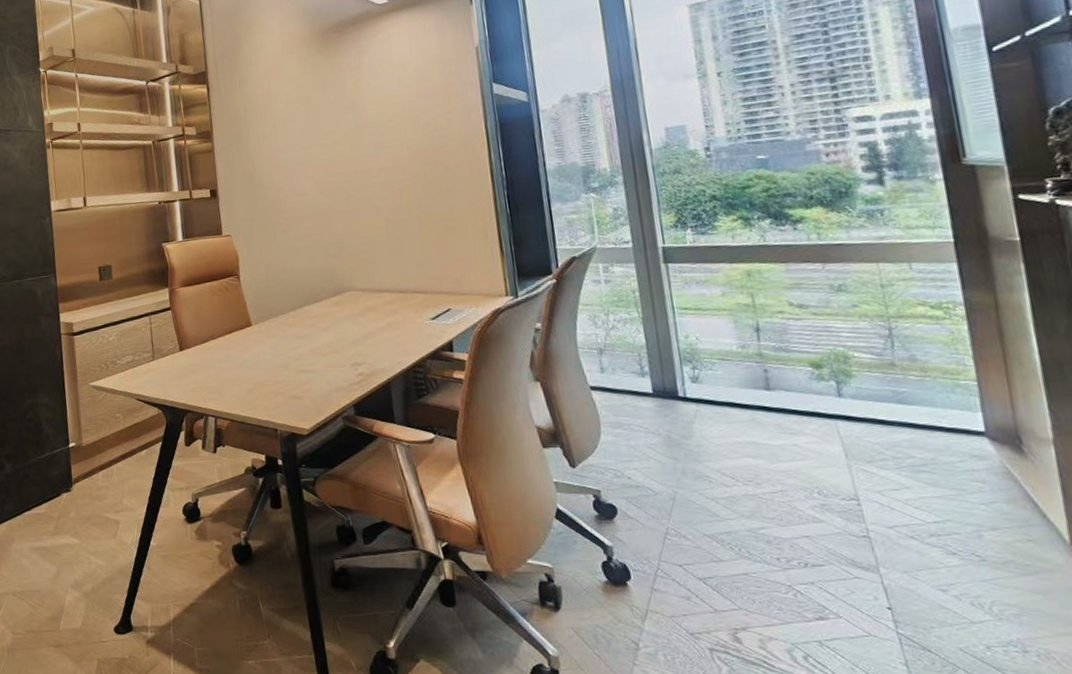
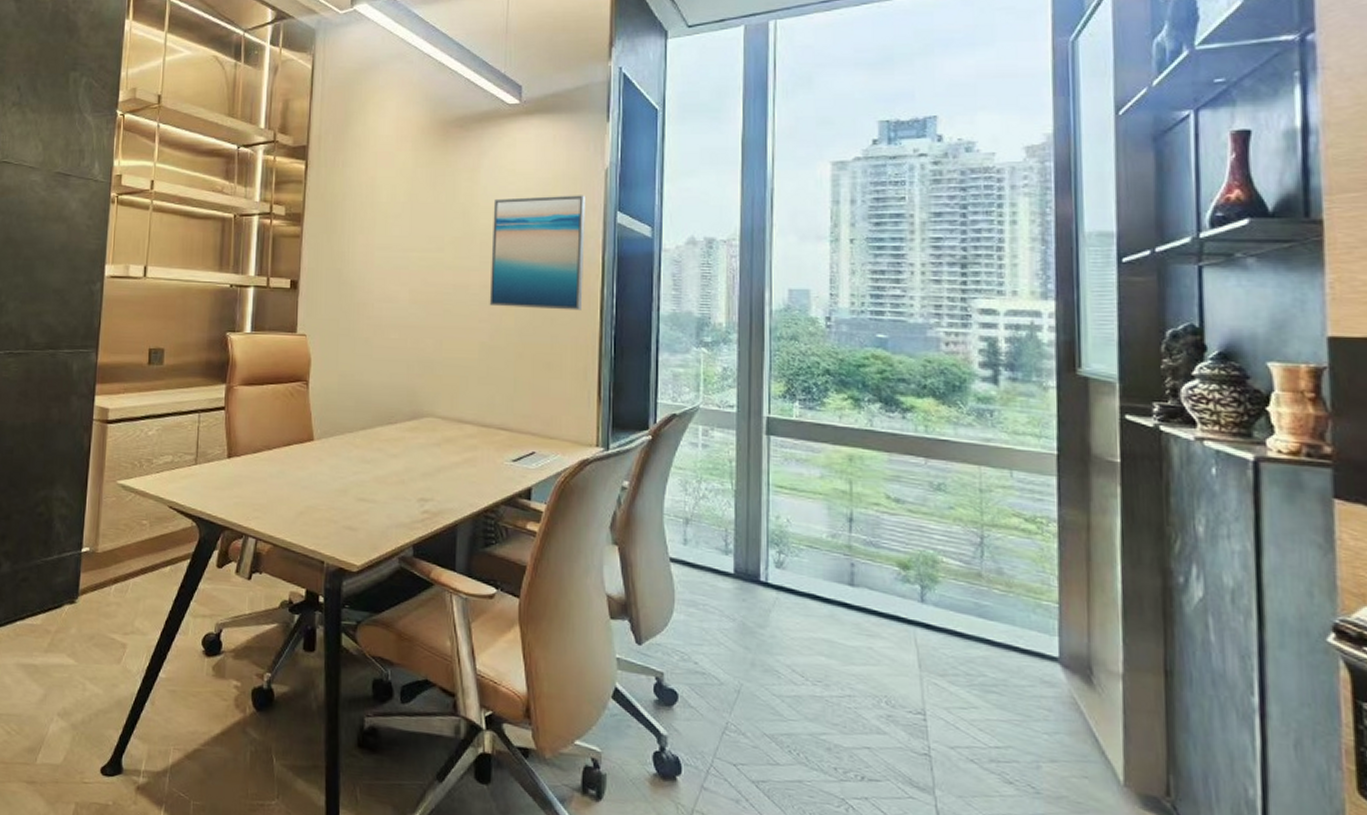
wall art: none [378,73,473,186] -> present [489,195,587,311]

